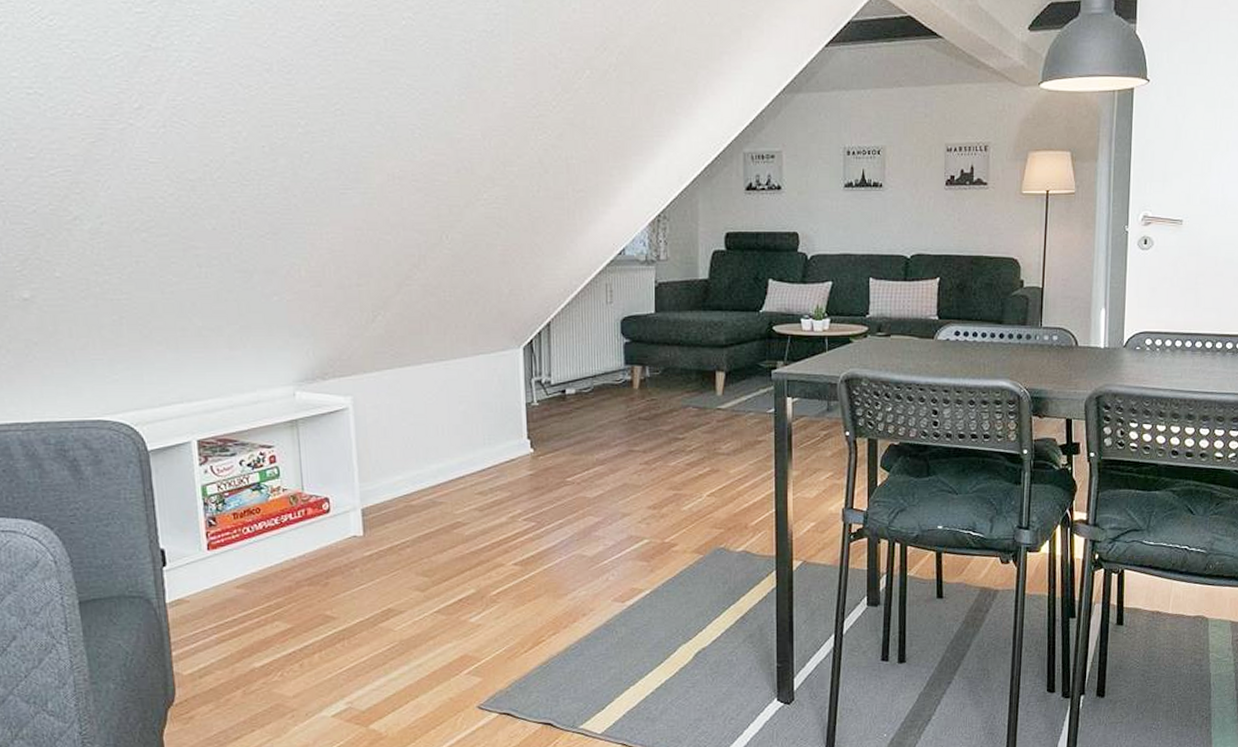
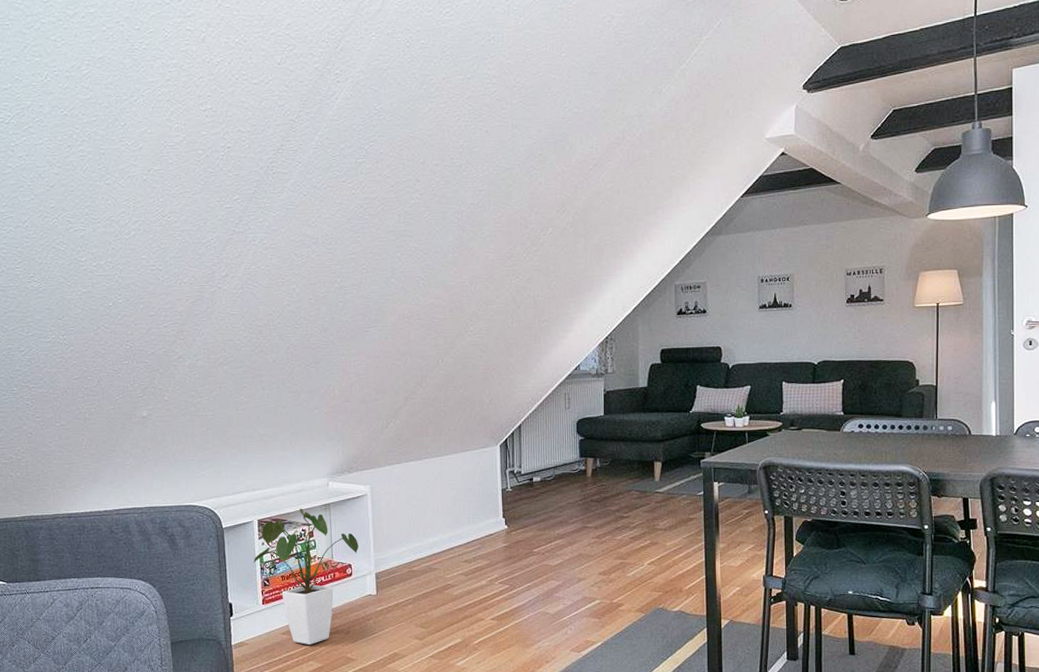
house plant: none [192,425,338,601] -> present [253,508,359,645]

